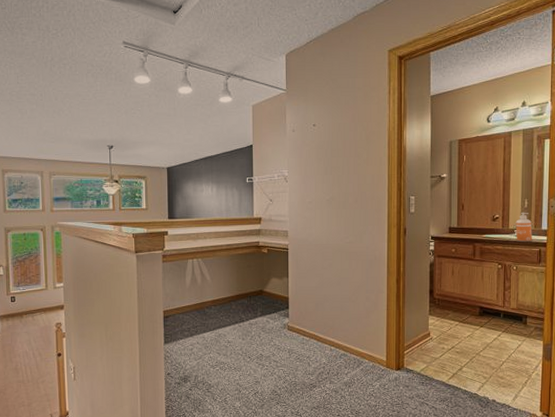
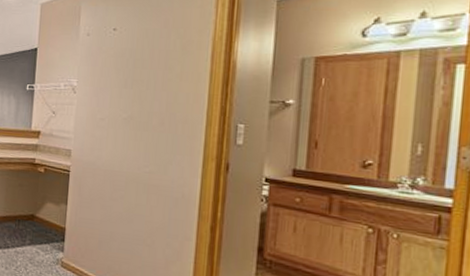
soap dispenser: present [515,212,532,242] -> none [399,160,428,203]

